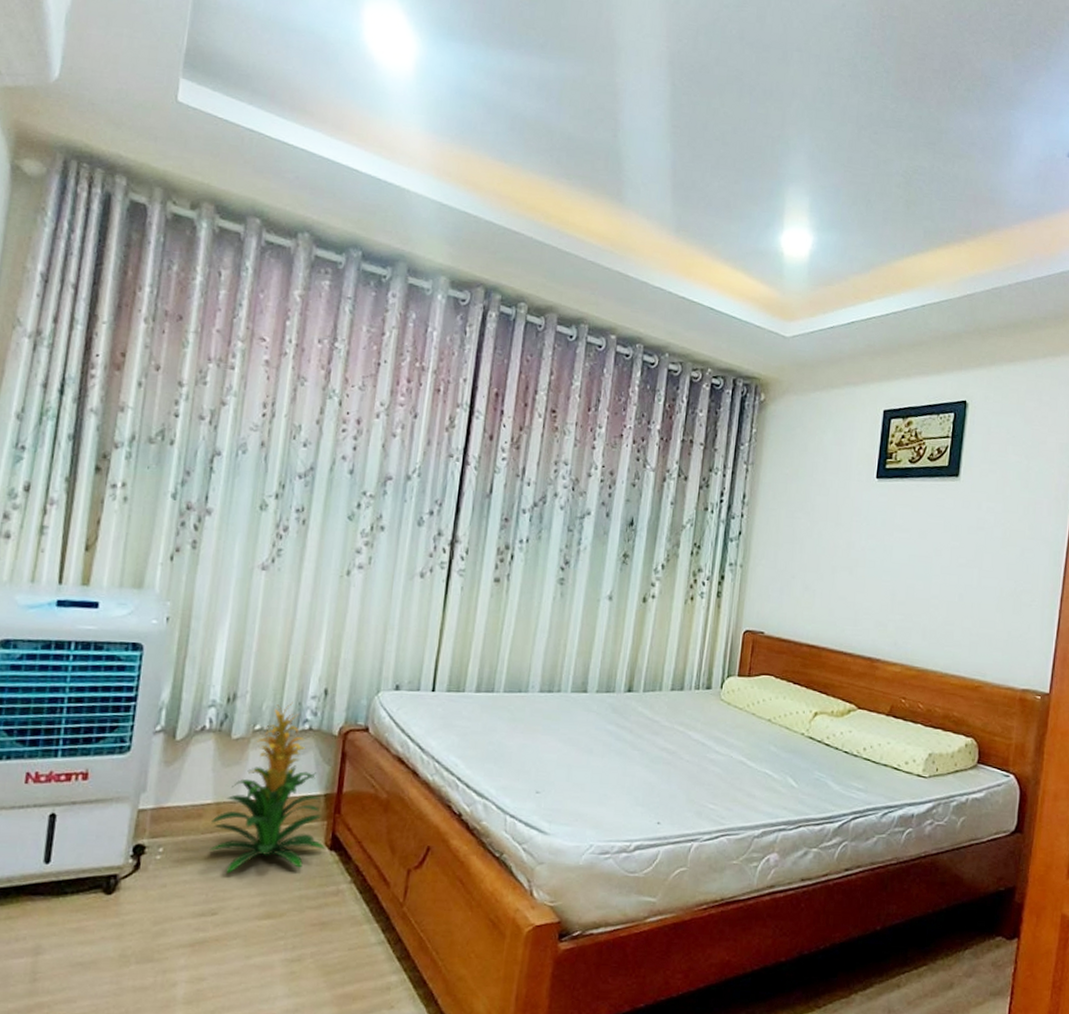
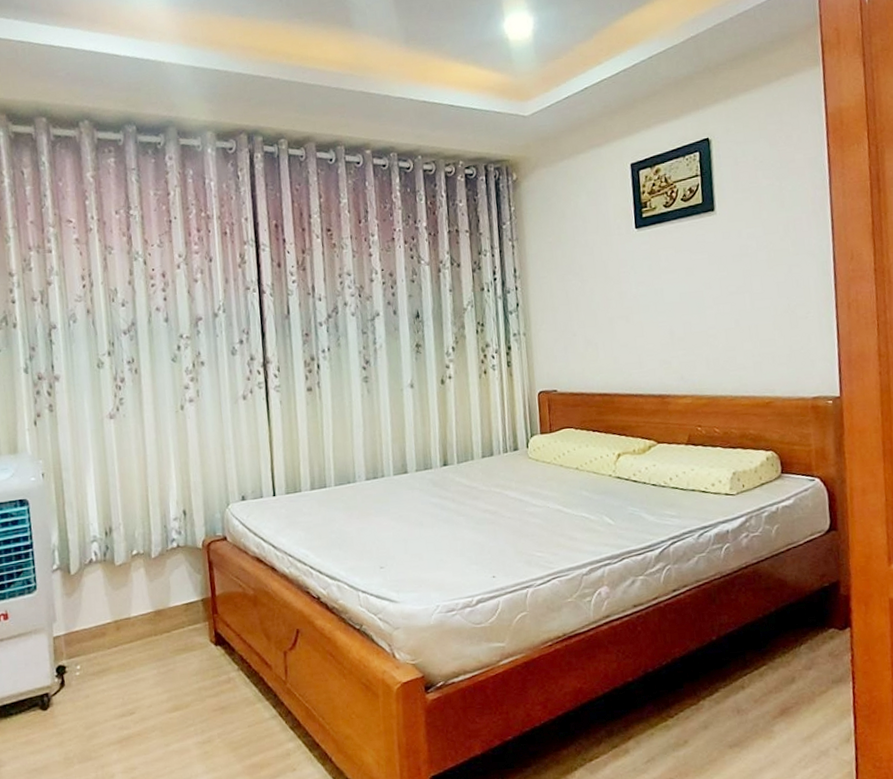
indoor plant: present [210,701,326,874] -> none [114,526,212,678]

